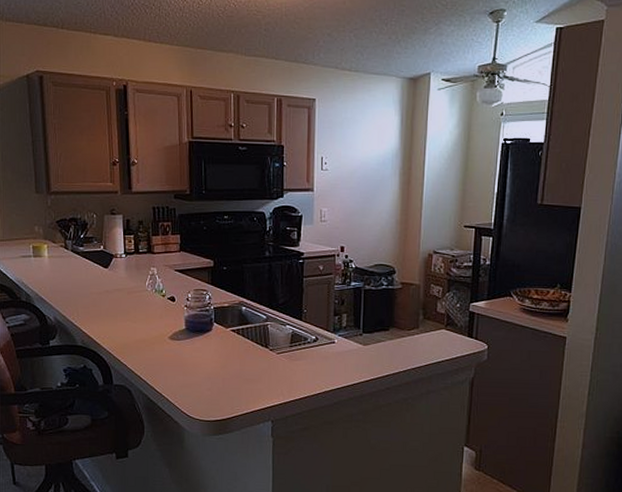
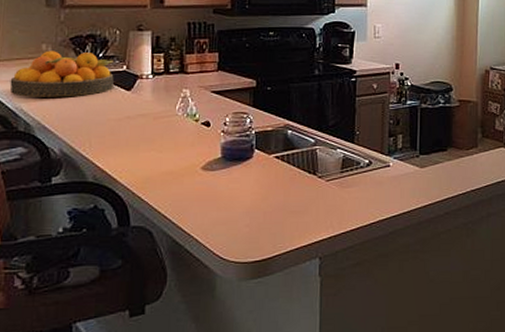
fruit bowl: none [12,232,94,273] -> present [9,50,115,97]

